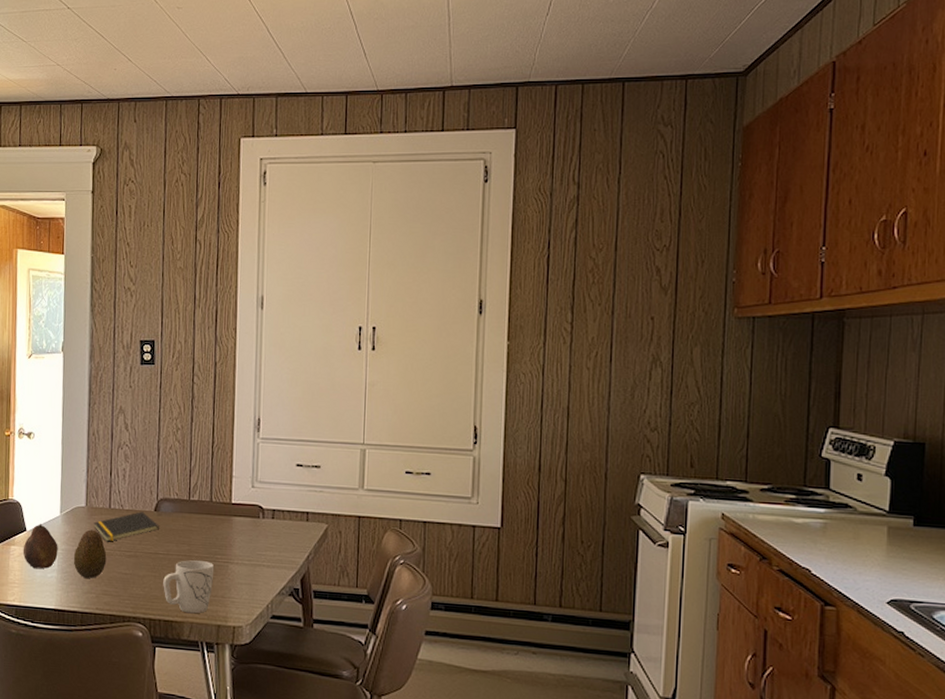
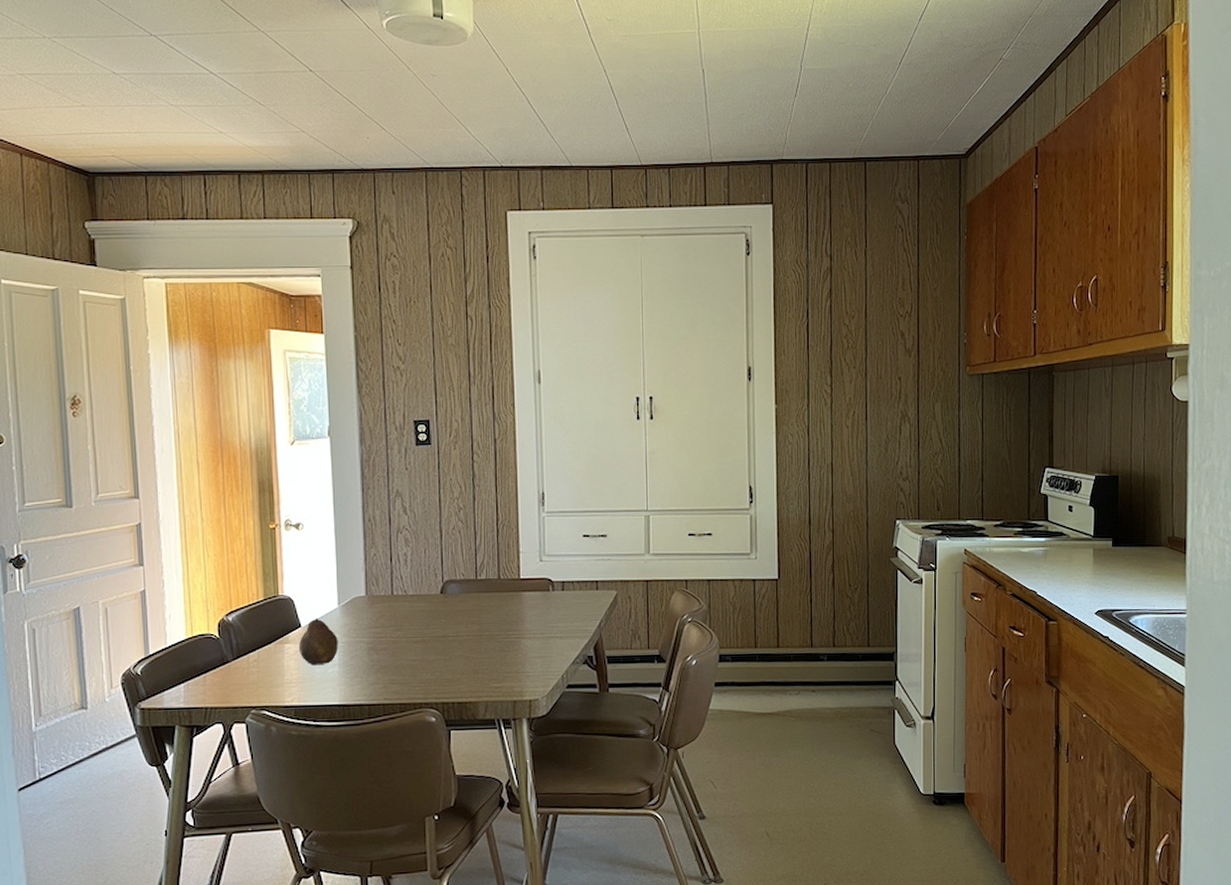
fruit: present [73,529,107,578] -> none [355,619,393,669]
notepad: present [94,511,159,542] -> none [376,595,447,630]
mug: present [163,560,215,614] -> none [454,639,507,693]

